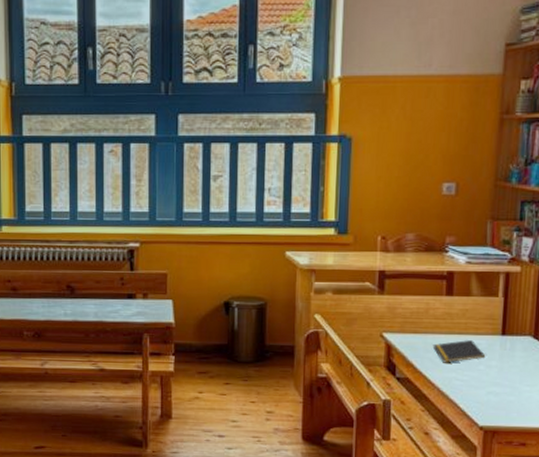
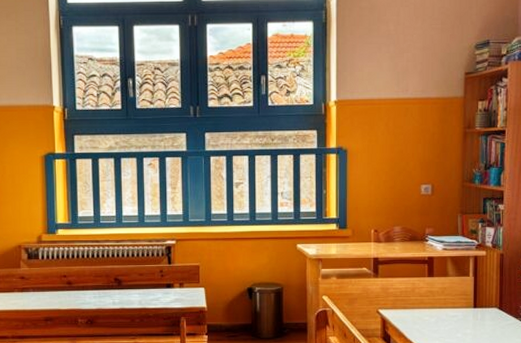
notepad: present [432,340,485,363] -> none [419,313,461,333]

